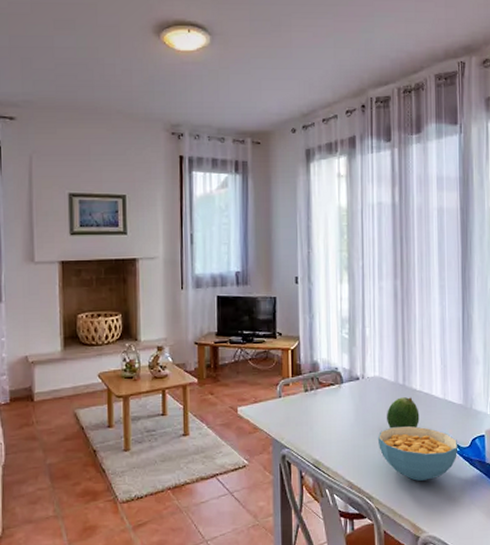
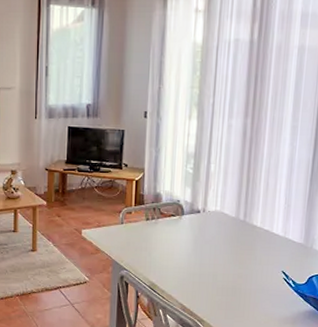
cereal bowl: present [377,426,458,481] -> none [213,259,294,311]
fruit: present [387,397,420,429] -> none [224,232,258,261]

